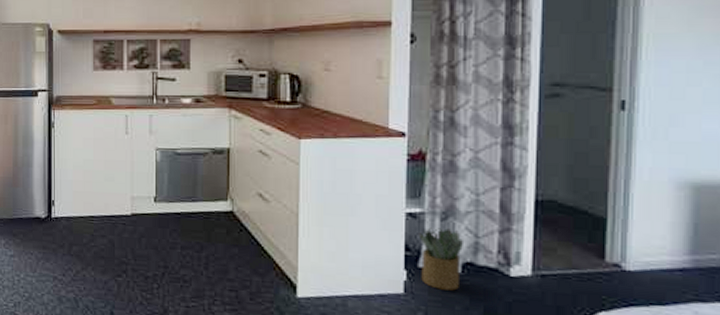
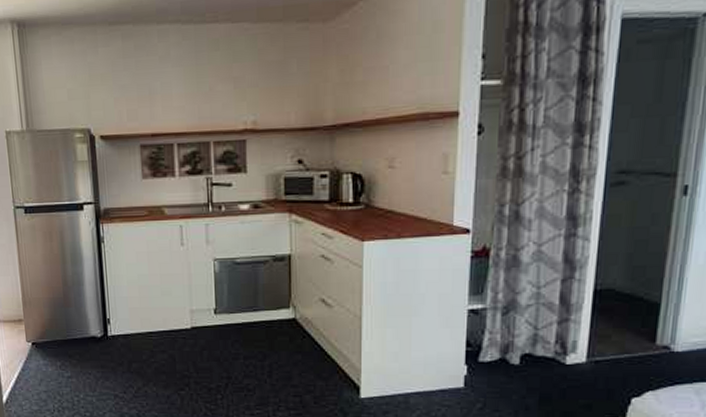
potted plant: present [418,227,463,291] -> none [479,322,523,381]

